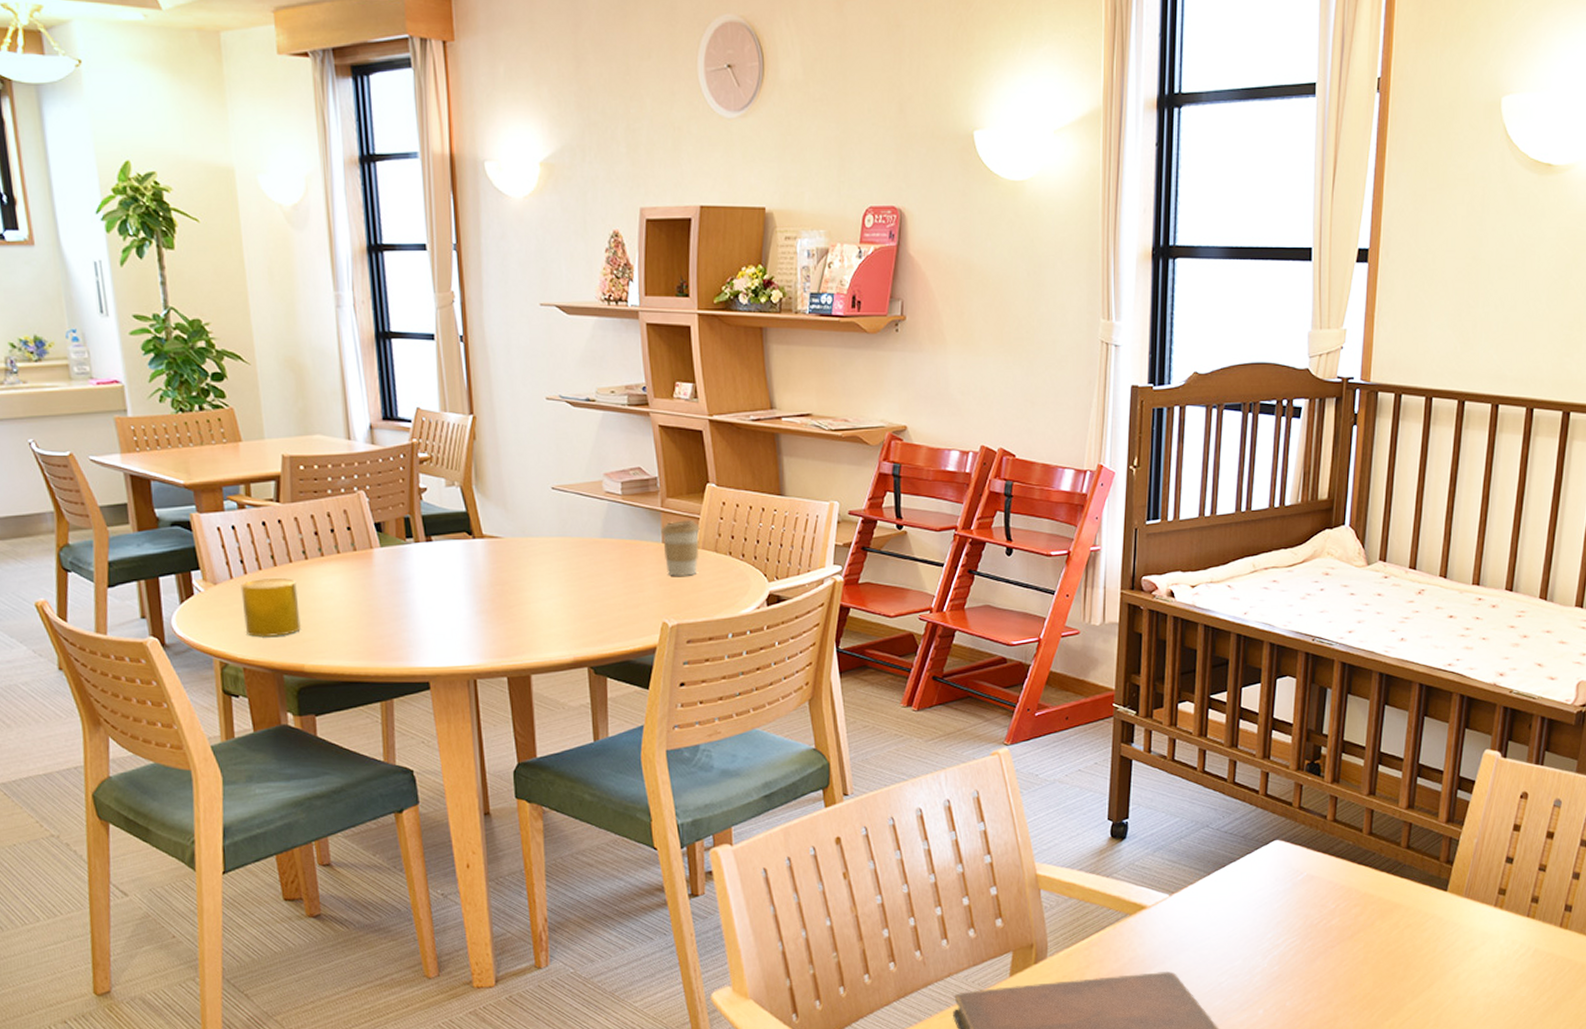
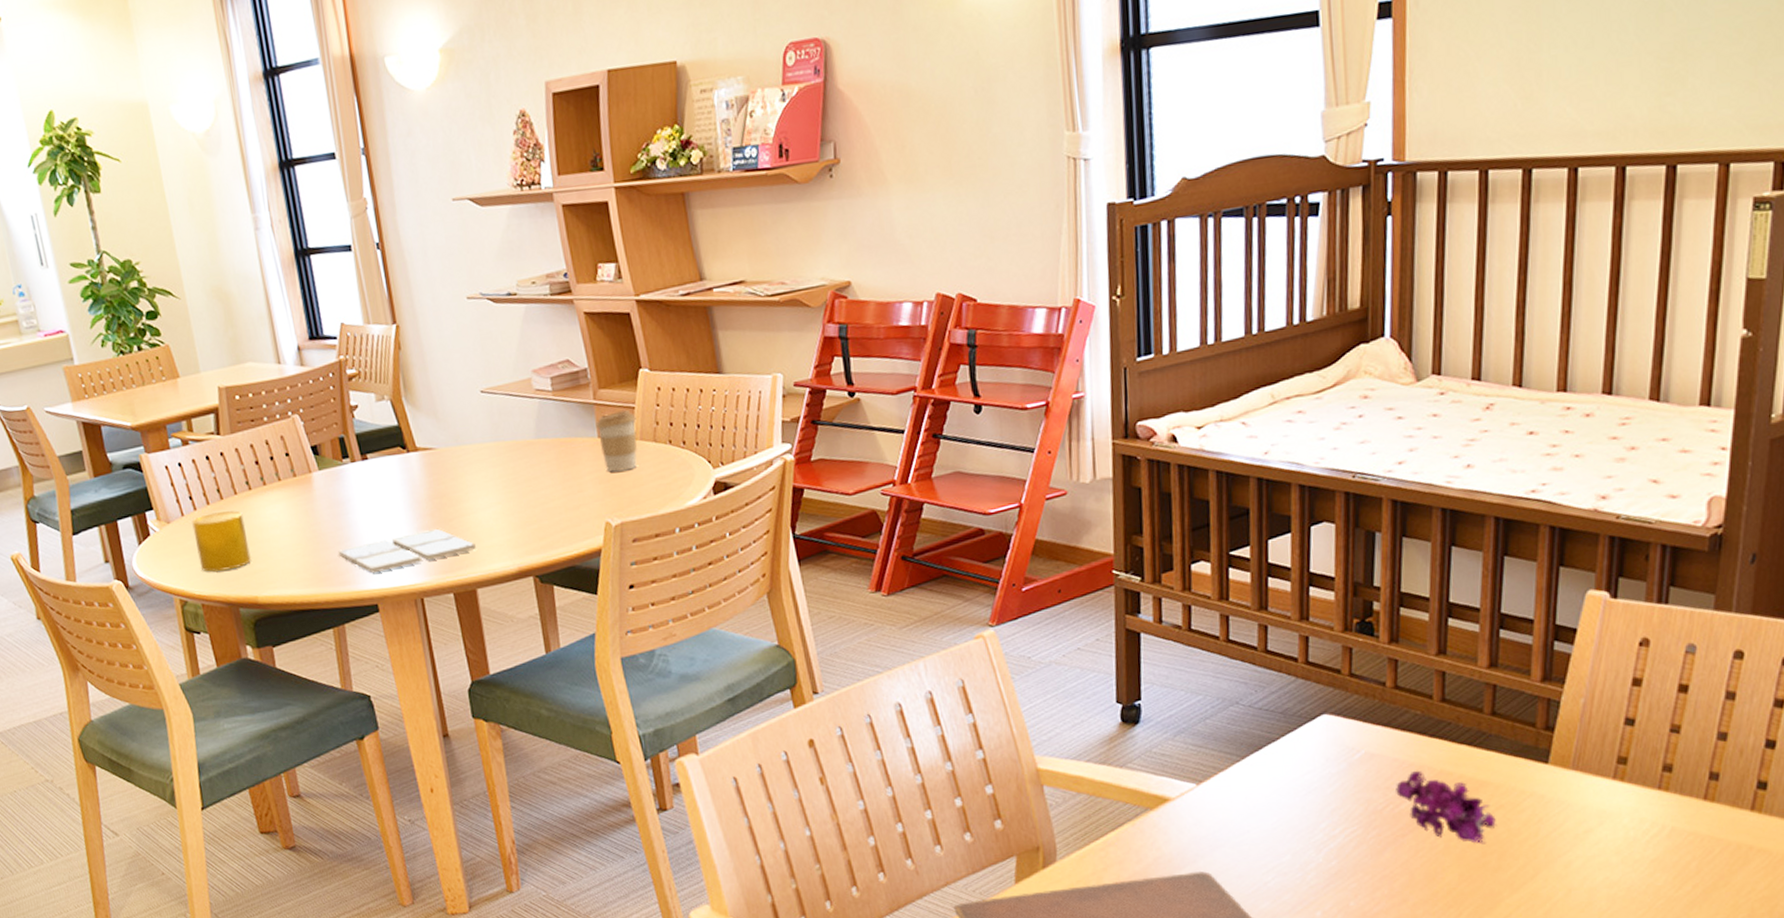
drink coaster: none [393,614,534,652] -> present [338,528,476,574]
flower: none [1328,891,1406,957] -> present [1394,770,1498,845]

